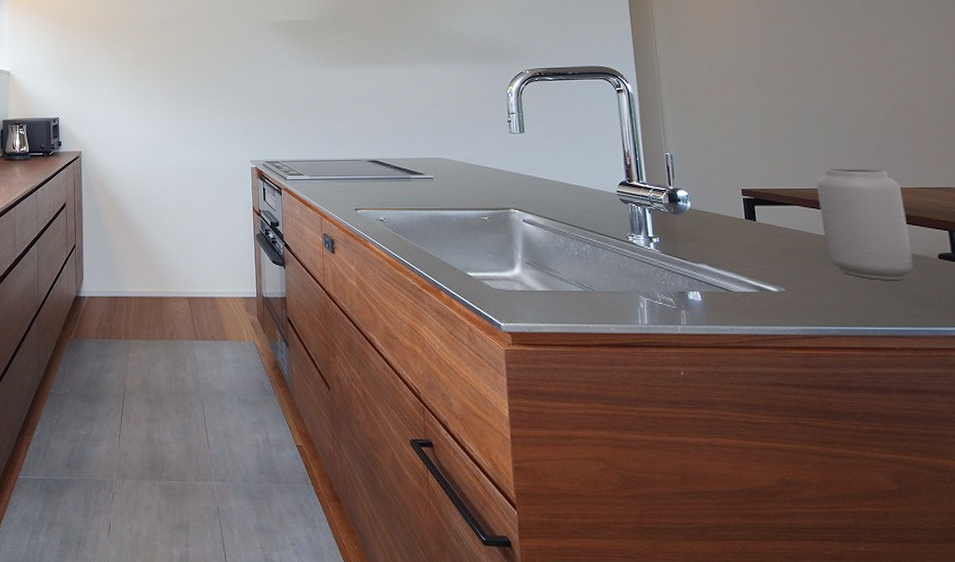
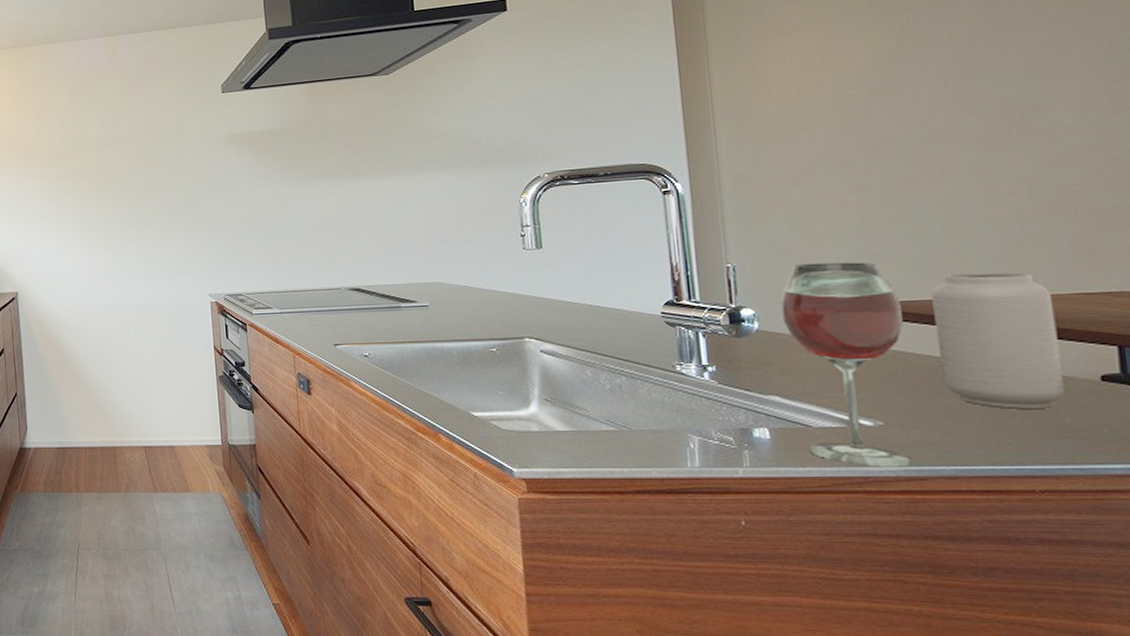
wineglass: none [706,154,807,327] -> present [780,262,912,467]

